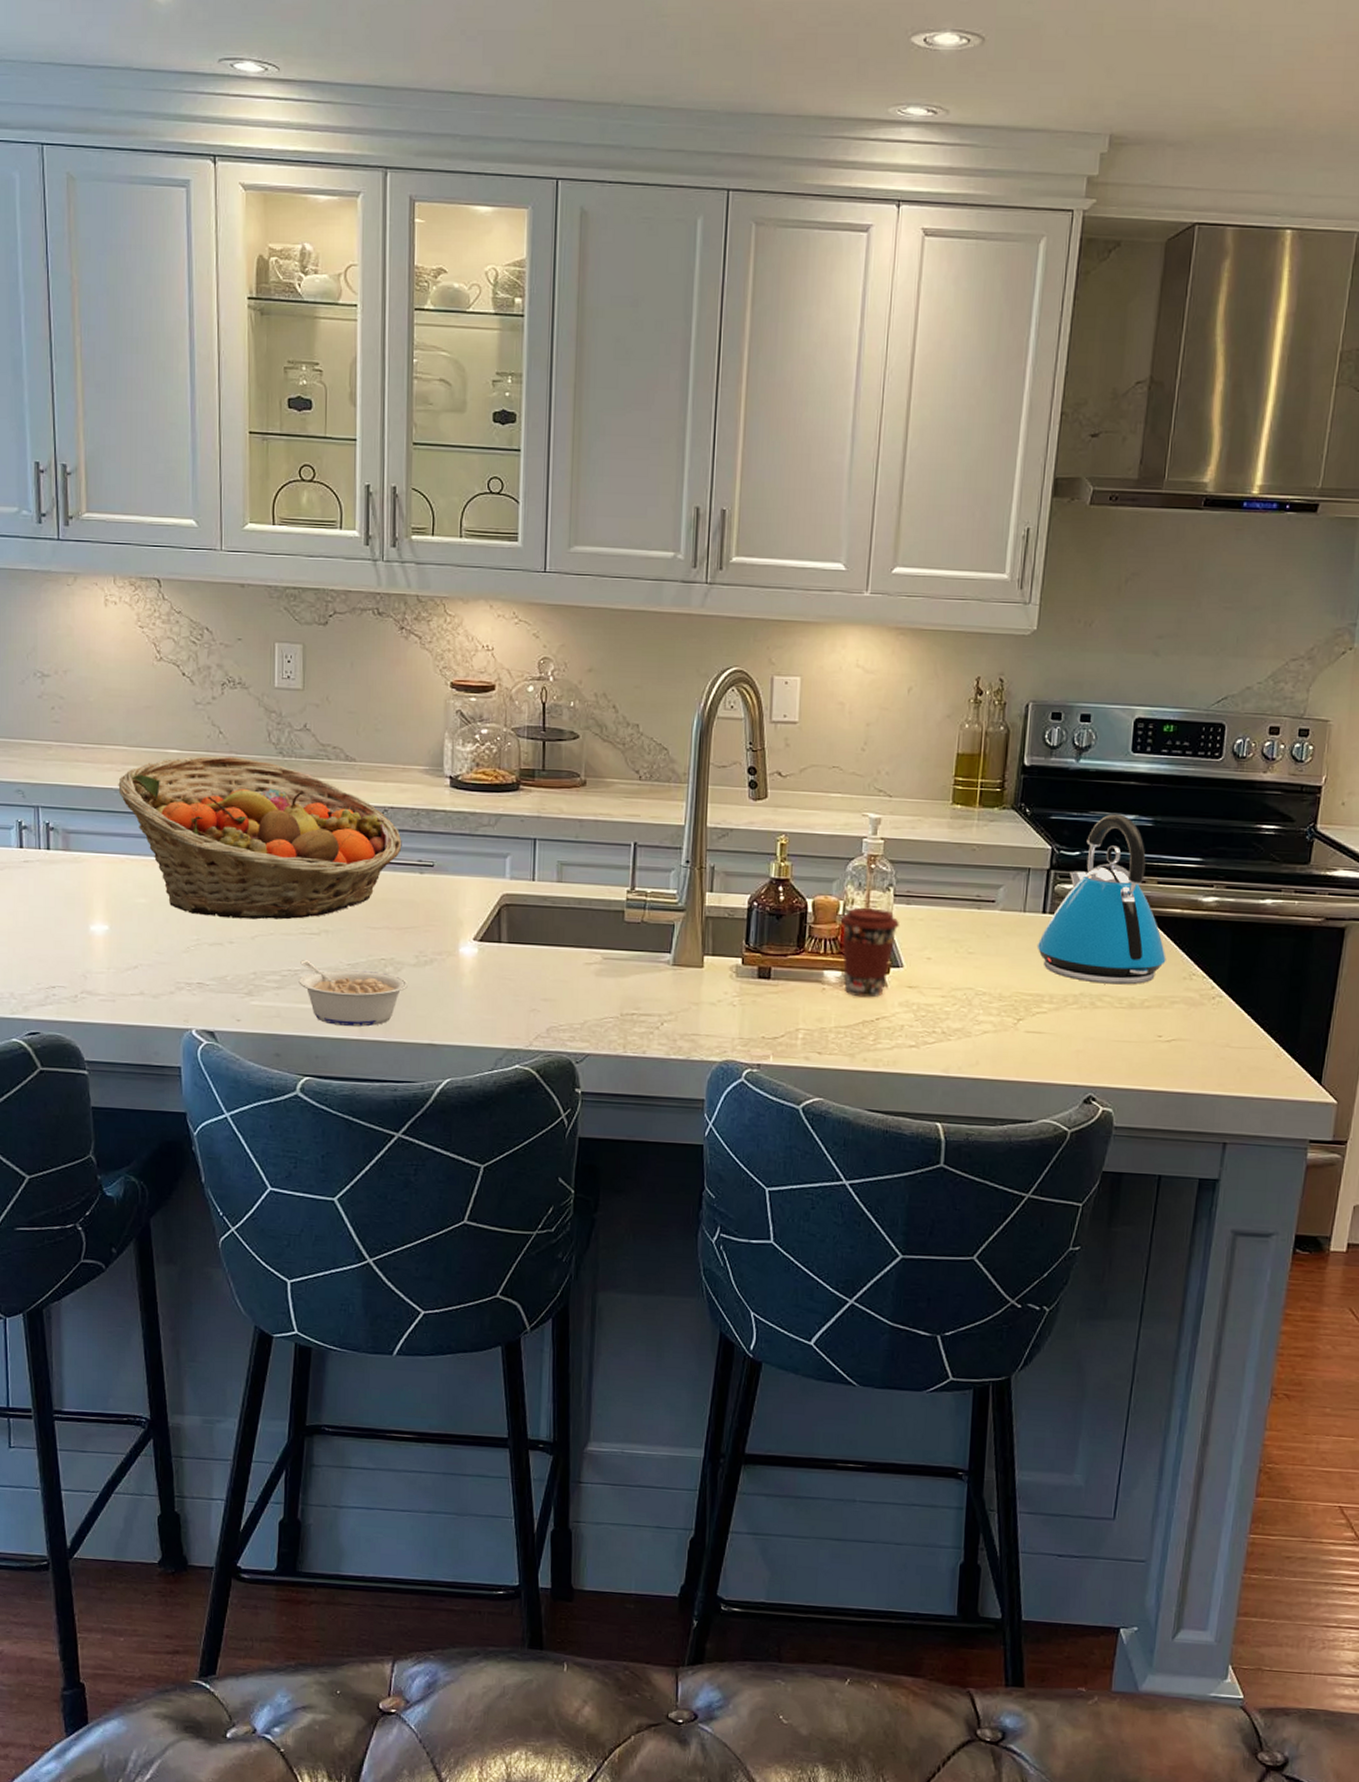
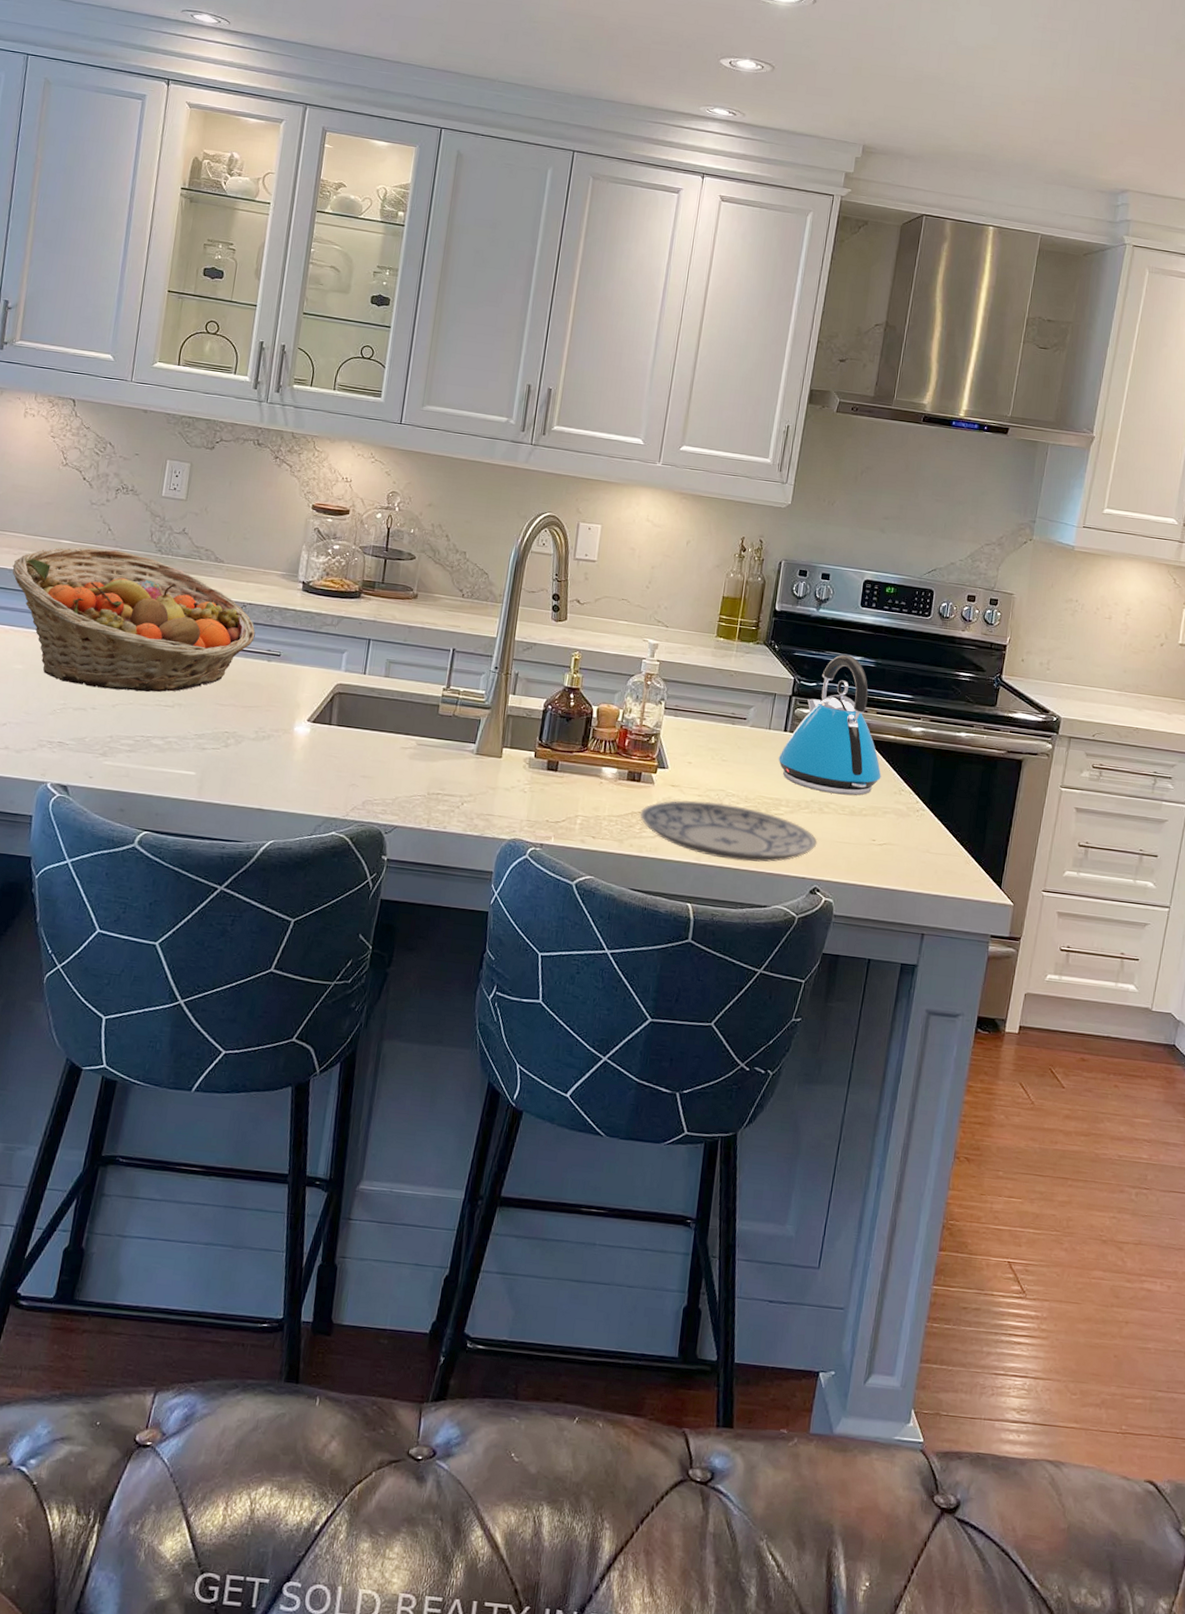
legume: present [299,960,408,1027] -> none [149,728,246,790]
coffee cup: present [840,907,899,998] -> none [618,716,667,793]
plate: none [872,1002,1090,1071] -> present [640,800,817,862]

